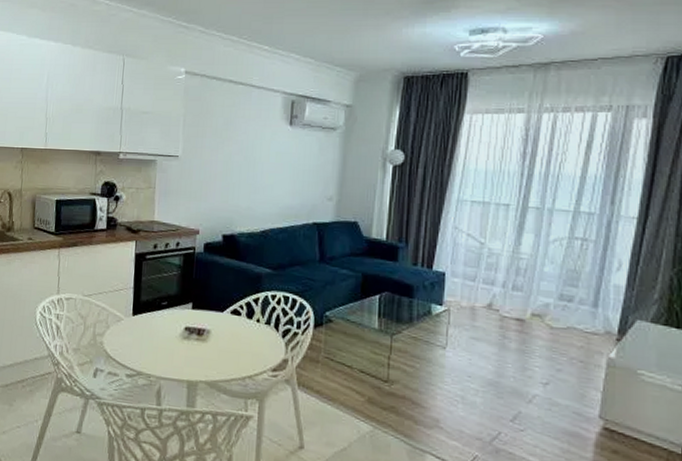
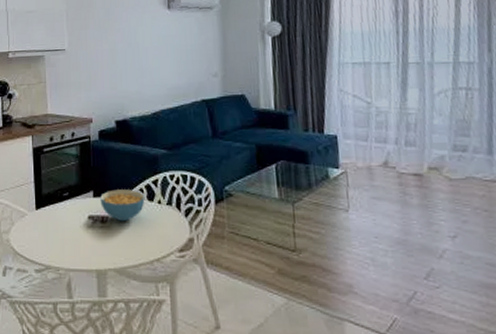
cereal bowl: none [198,303,244,337] -> present [100,189,145,222]

